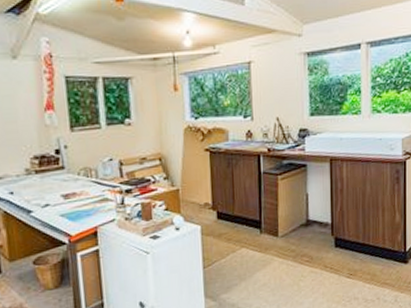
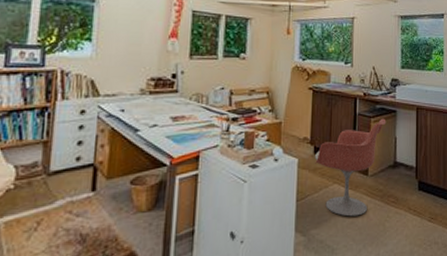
armchair: none [219,174,296,280] -> present [315,118,386,217]

